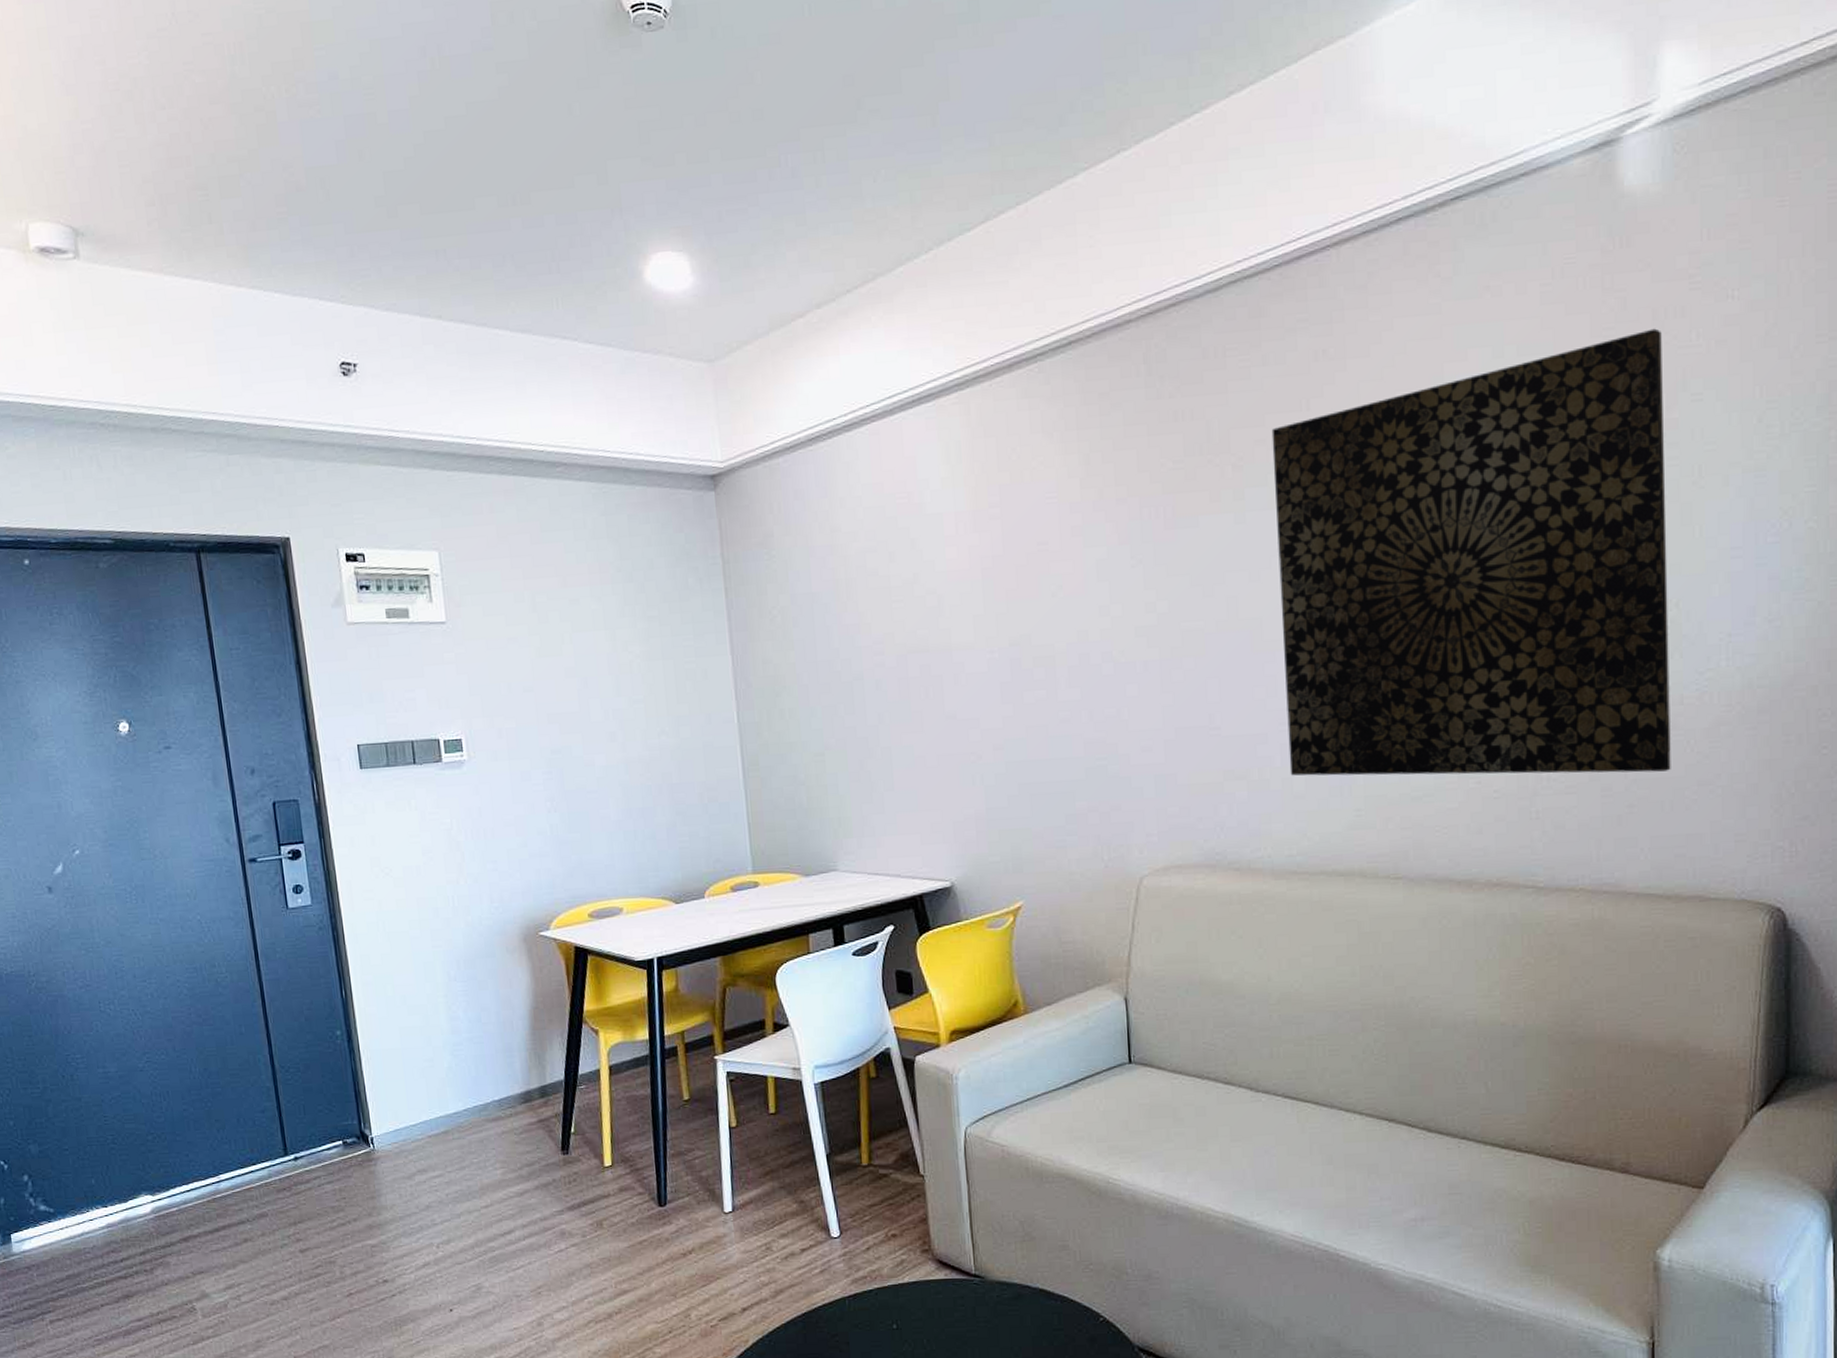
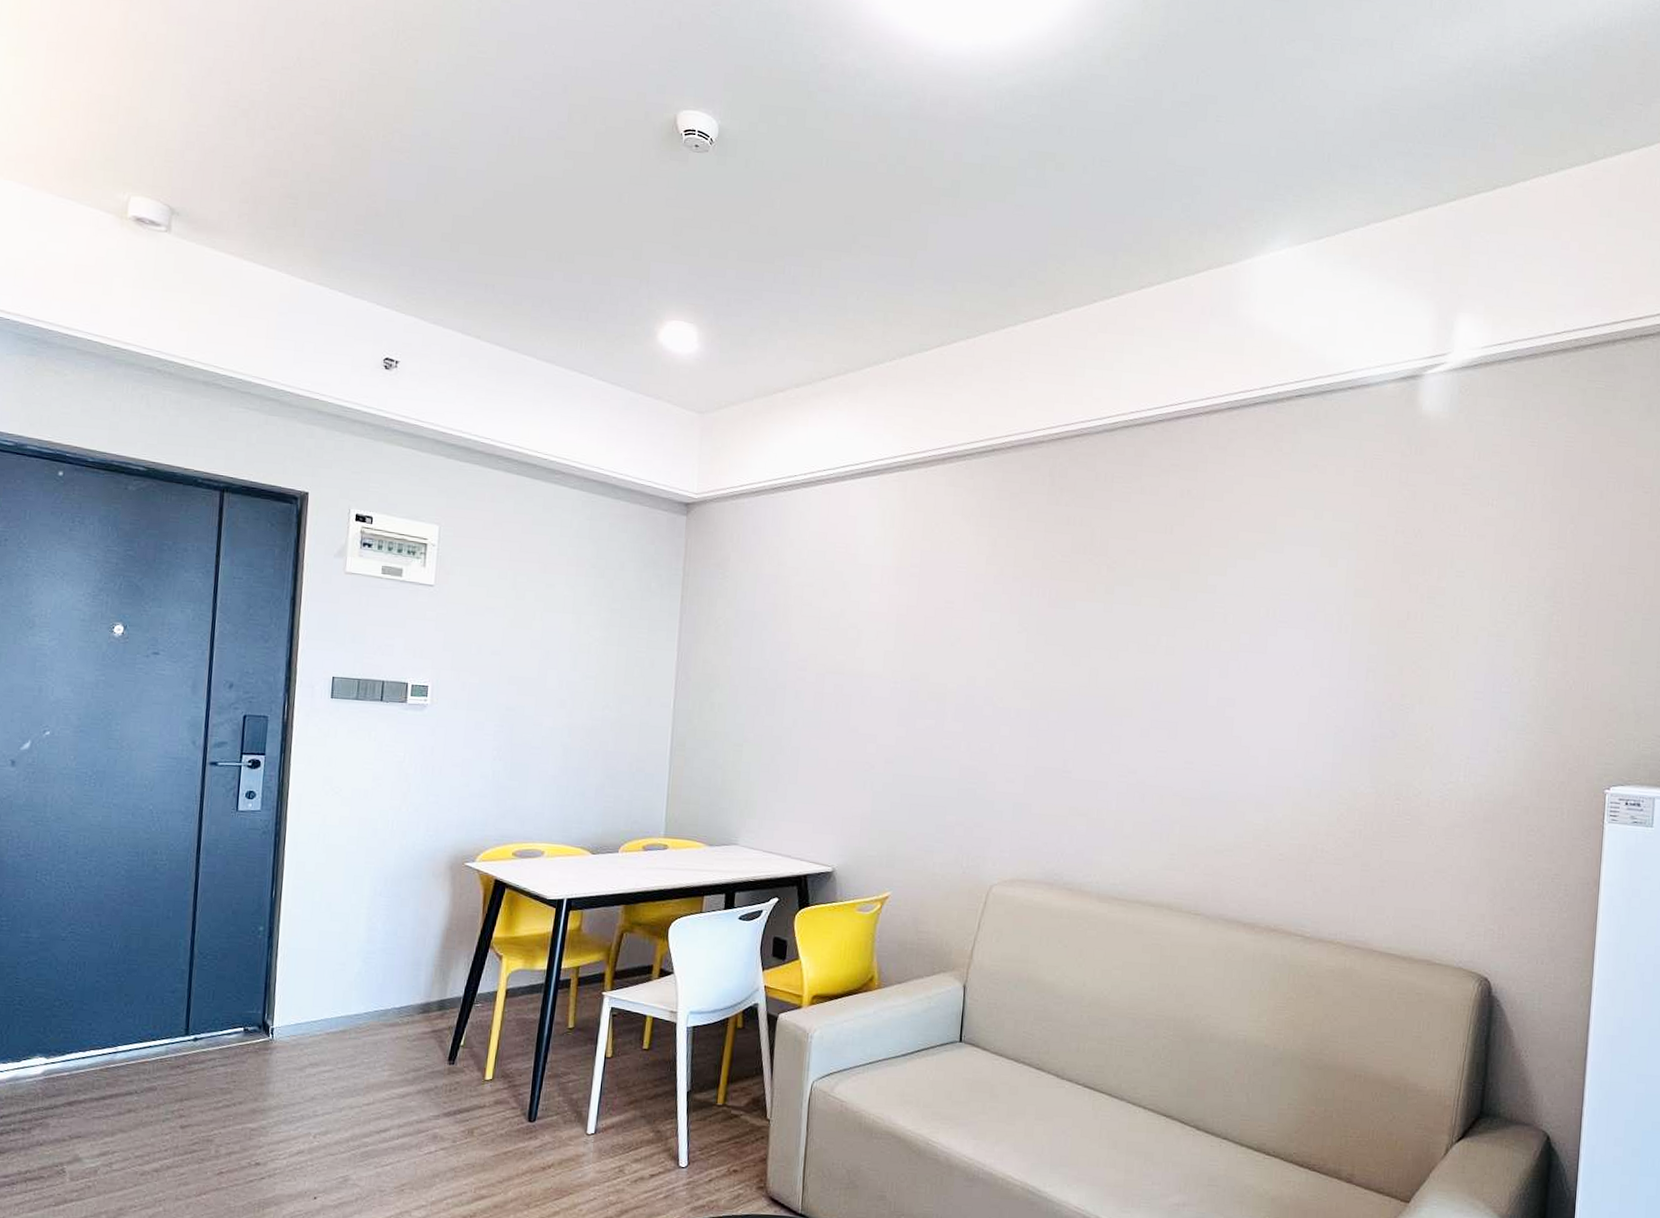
wall art: present [1271,328,1671,776] -> none [1122,517,1439,857]

